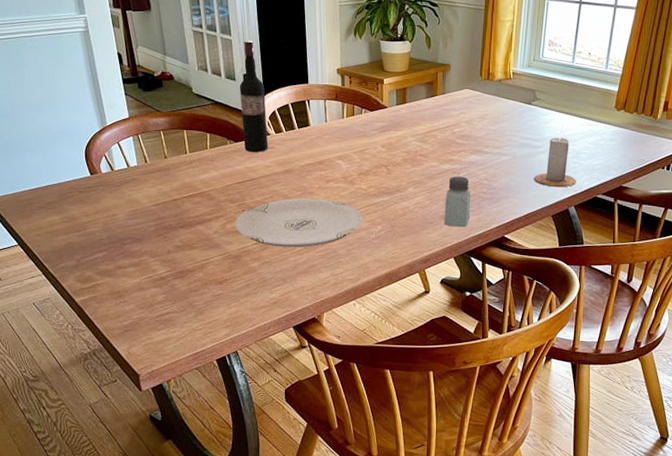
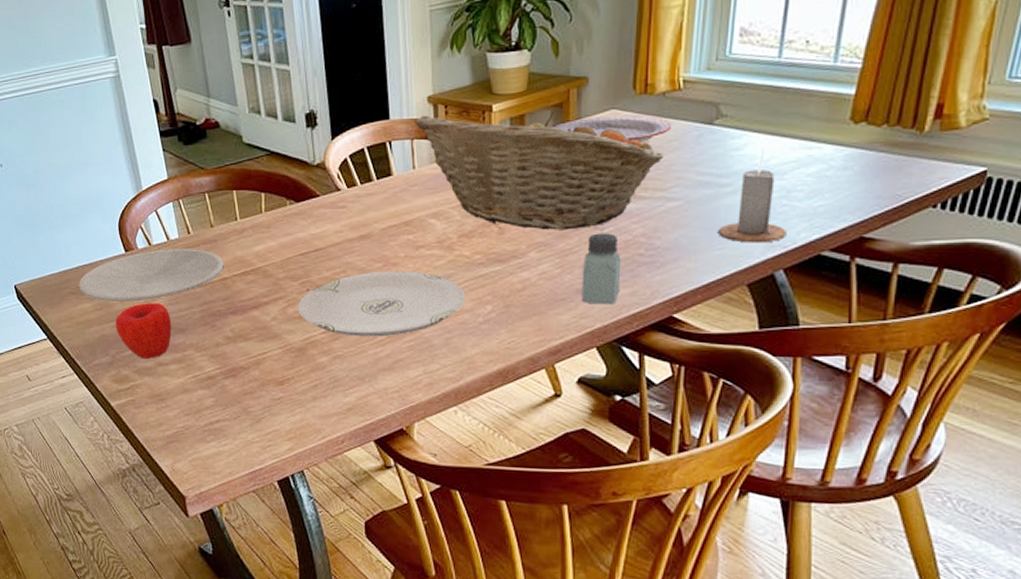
plate: none [48,174,175,216] -> present [79,249,224,302]
apple: none [80,217,130,263] -> present [115,303,172,360]
wine bottle: present [239,40,268,152] -> none [300,69,338,214]
fruit basket: none [326,82,499,173] -> present [413,112,663,230]
plate: none [426,93,505,113] -> present [553,115,672,142]

